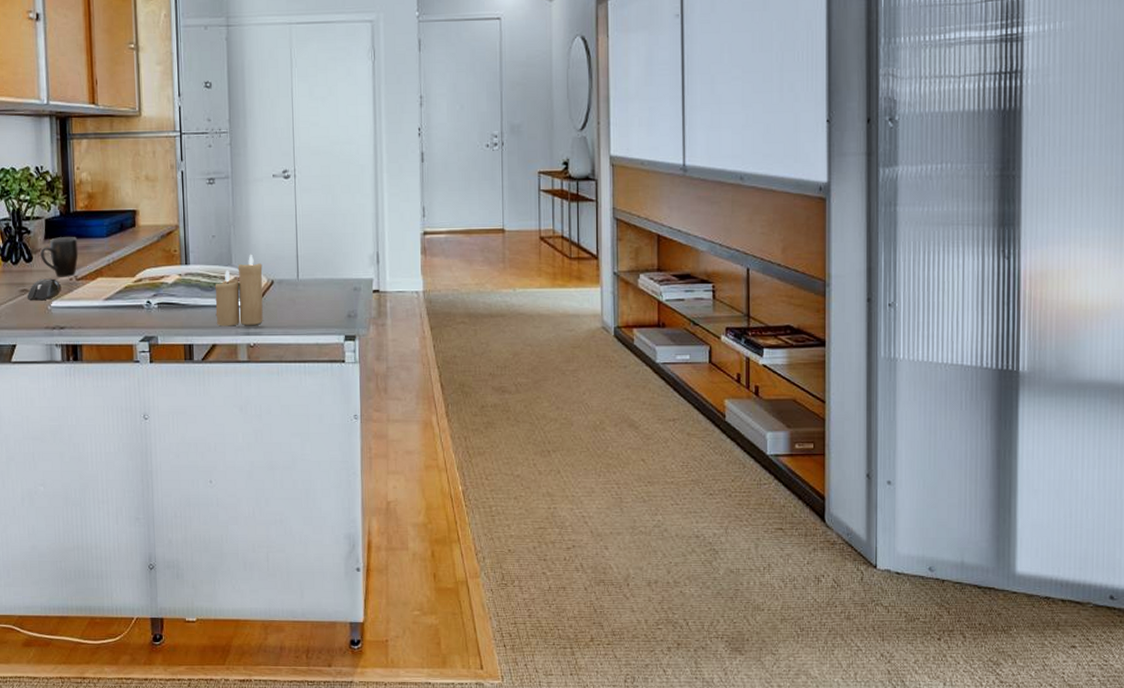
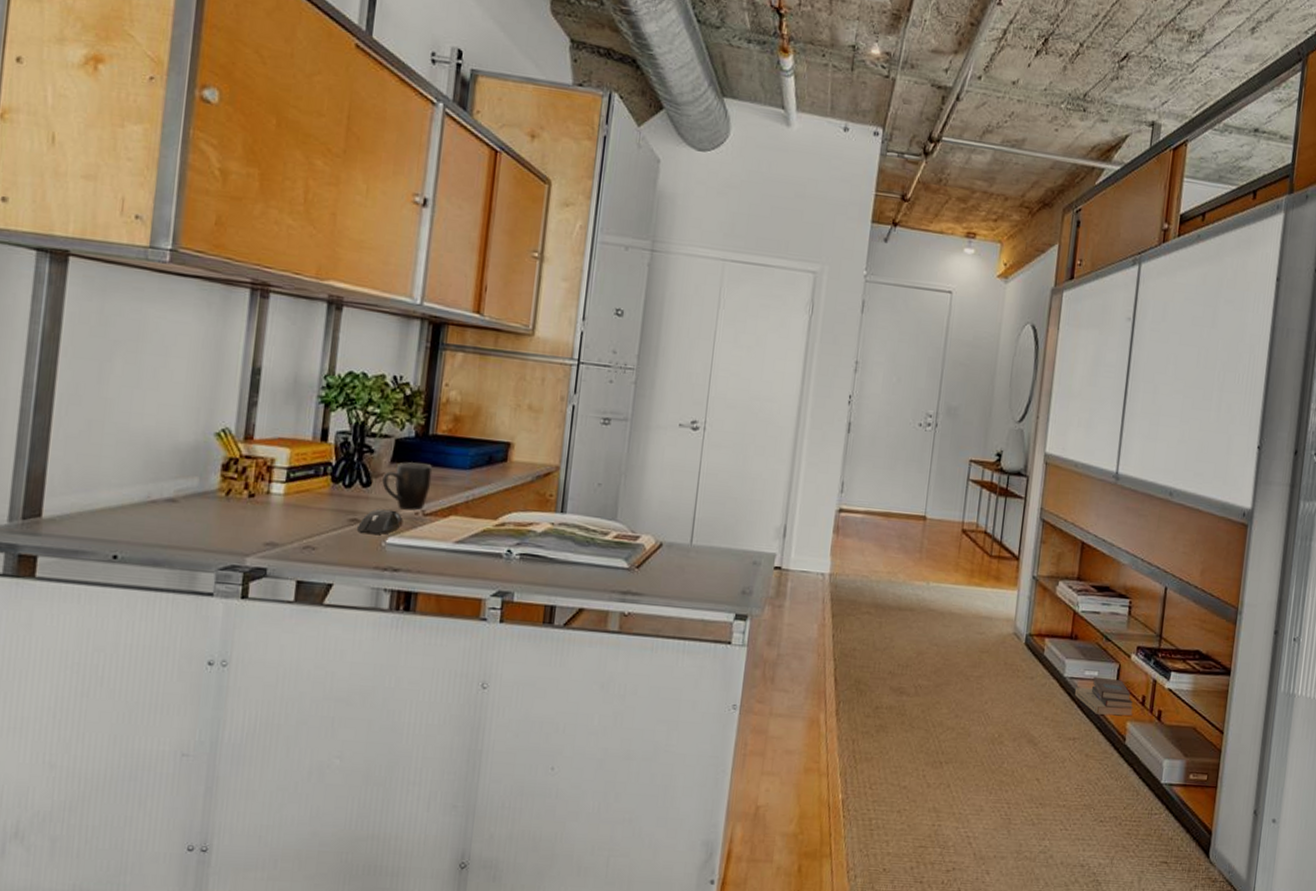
candle: present [214,254,263,327] -> none [588,509,652,592]
books: none [669,360,729,395] -> present [1075,676,1134,716]

